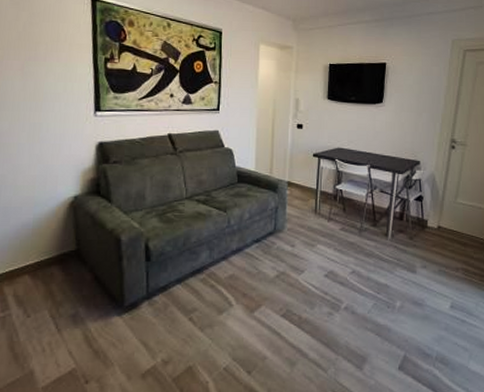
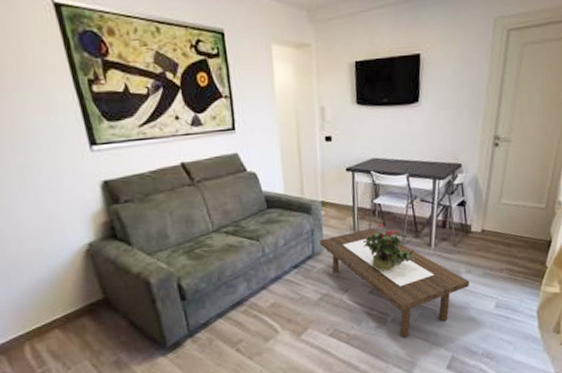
coffee table: none [282,212,425,328] -> present [320,228,470,337]
potted plant: none [322,208,372,256] -> present [363,223,415,271]

